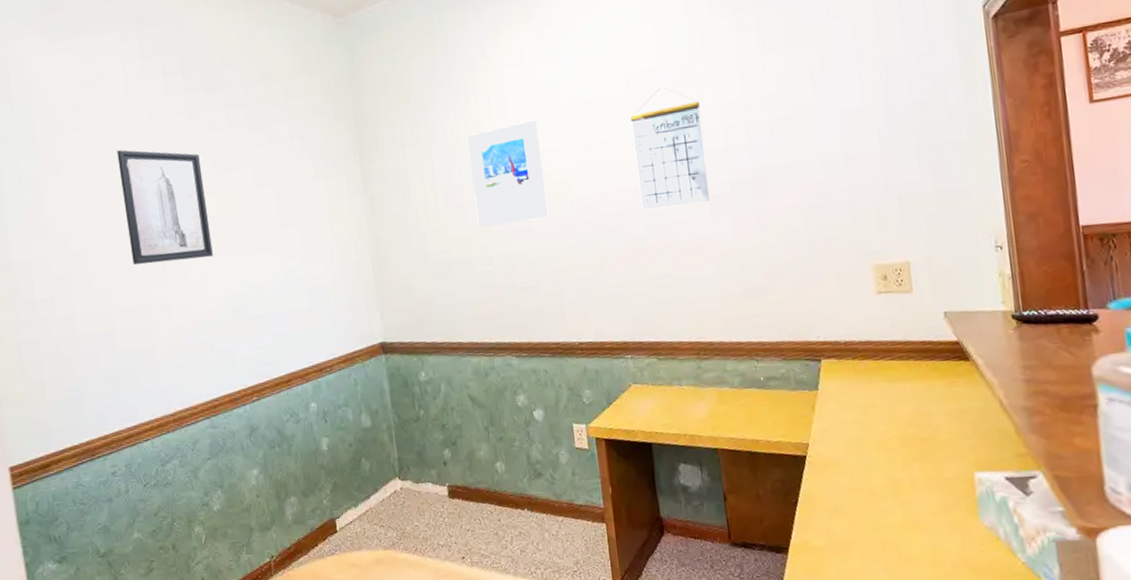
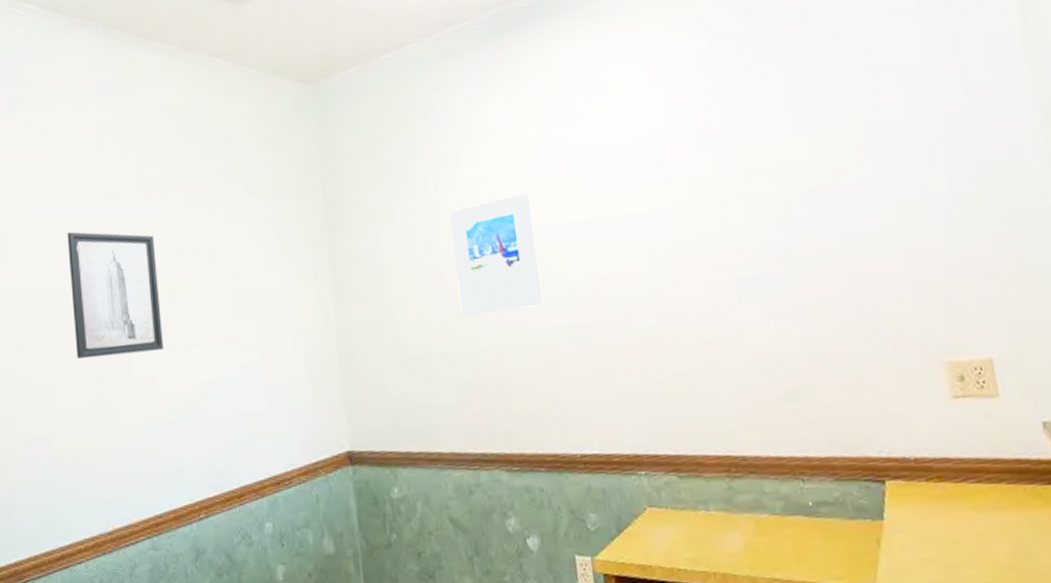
calendar: present [630,87,711,211] -> none [638,153,737,296]

